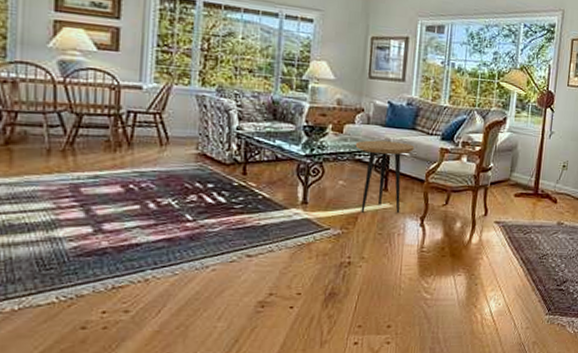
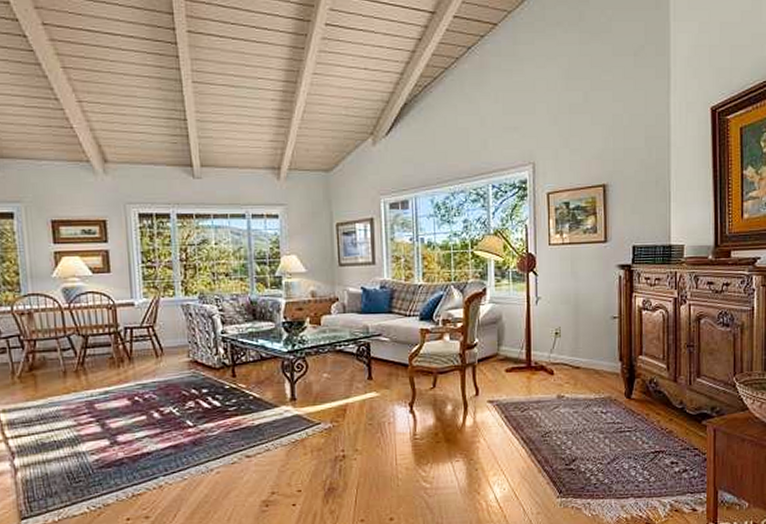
side table: present [355,140,415,213] -> none [334,327,394,404]

